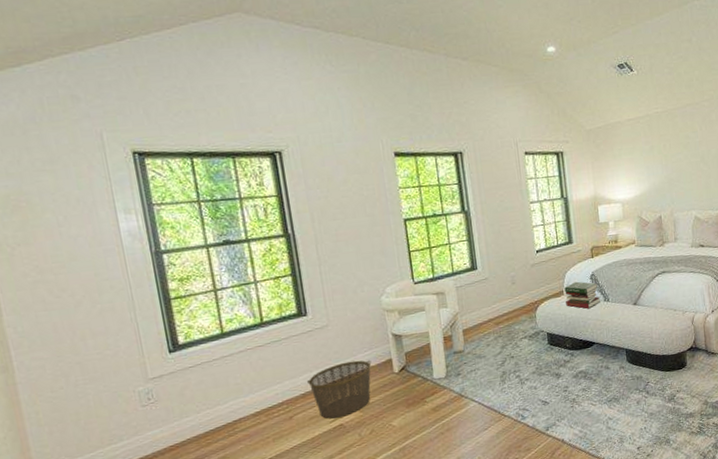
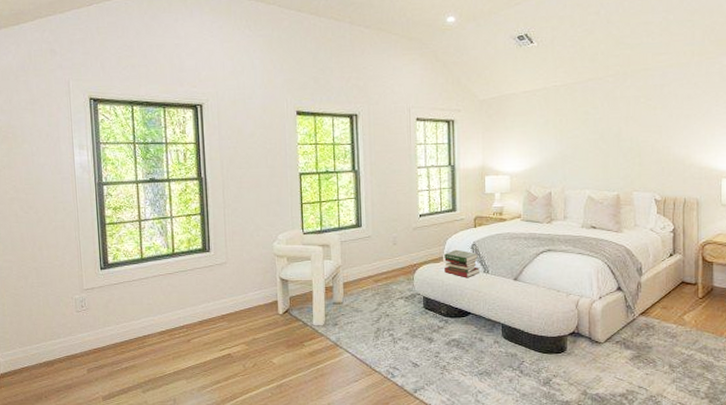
basket: present [307,360,372,419] -> none [205,298,260,347]

